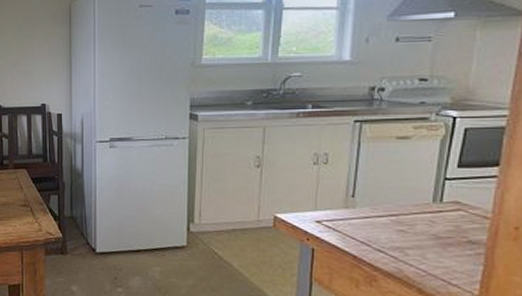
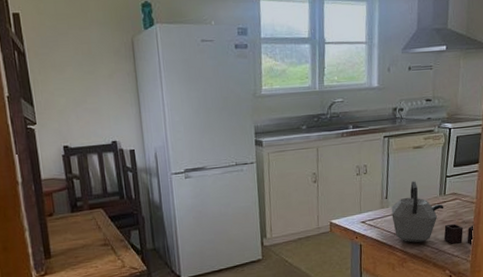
kettle: none [359,179,488,273] -> present [391,181,475,244]

